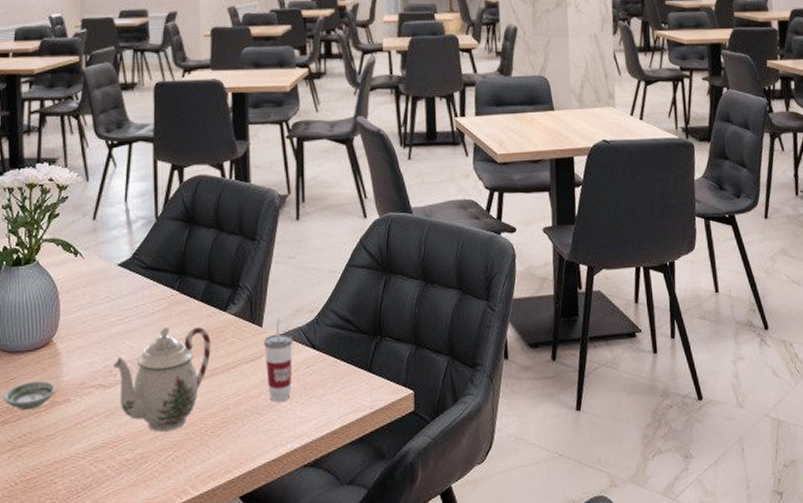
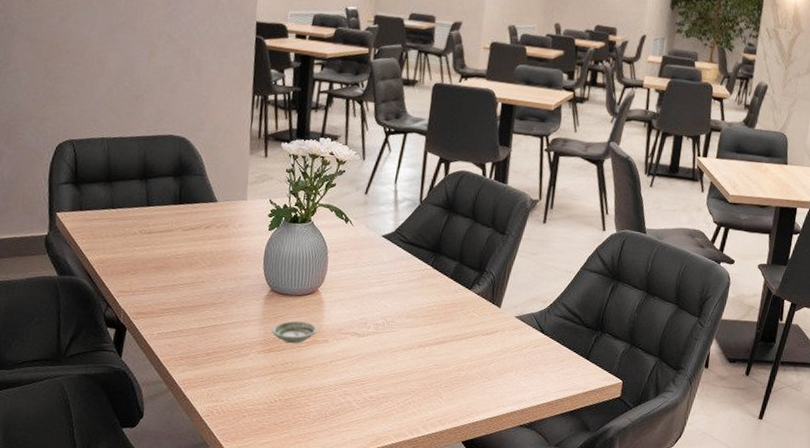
teapot: present [112,326,211,432] -> none [367,293,455,380]
cup: present [263,318,293,401] -> none [498,303,526,371]

